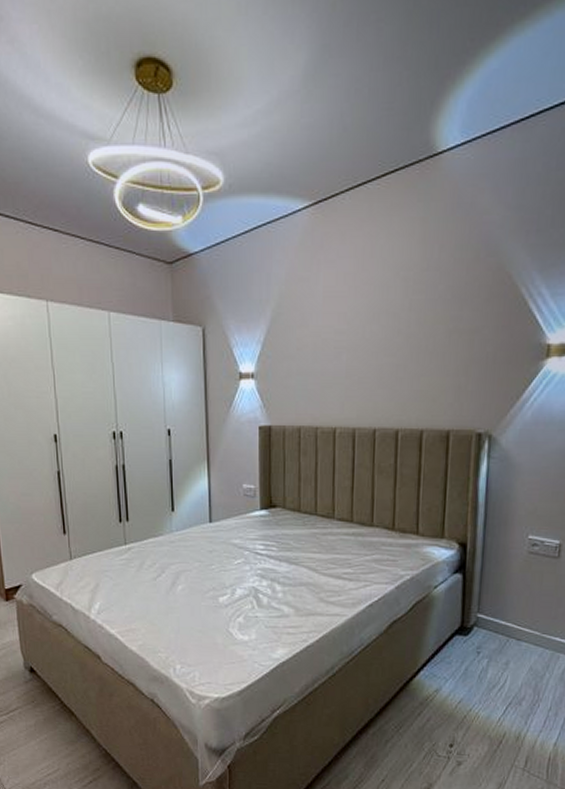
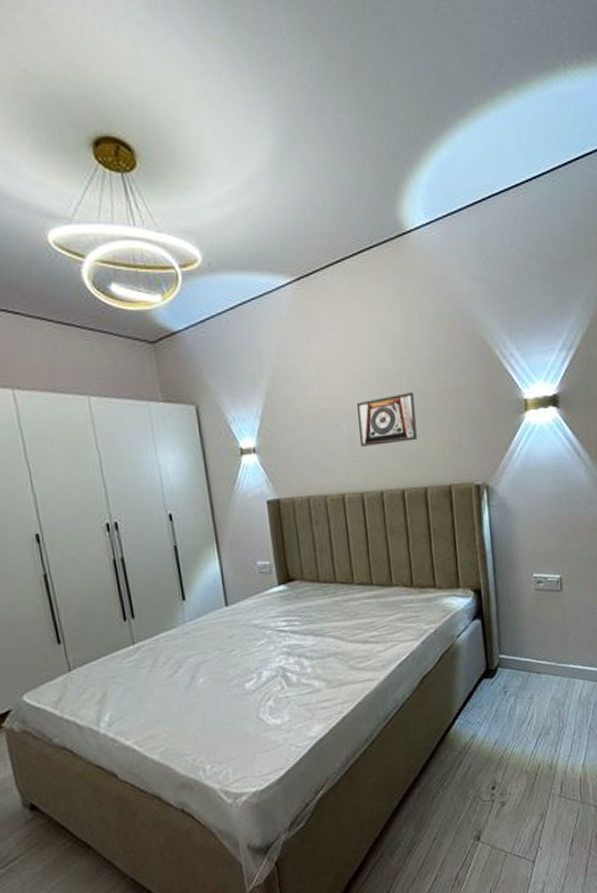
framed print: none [359,328,423,381] -> present [357,392,418,447]

